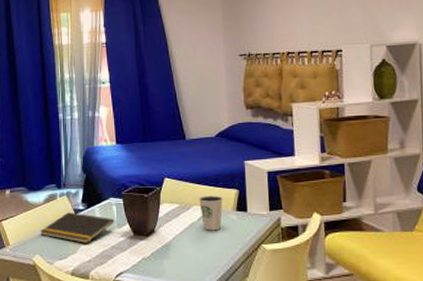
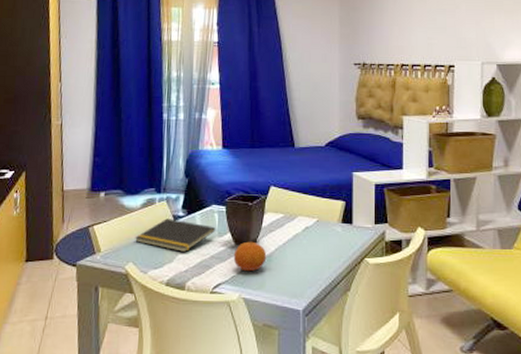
fruit: none [133,231,165,261] -> present [233,241,267,272]
dixie cup: present [198,195,223,231] -> none [303,206,329,243]

